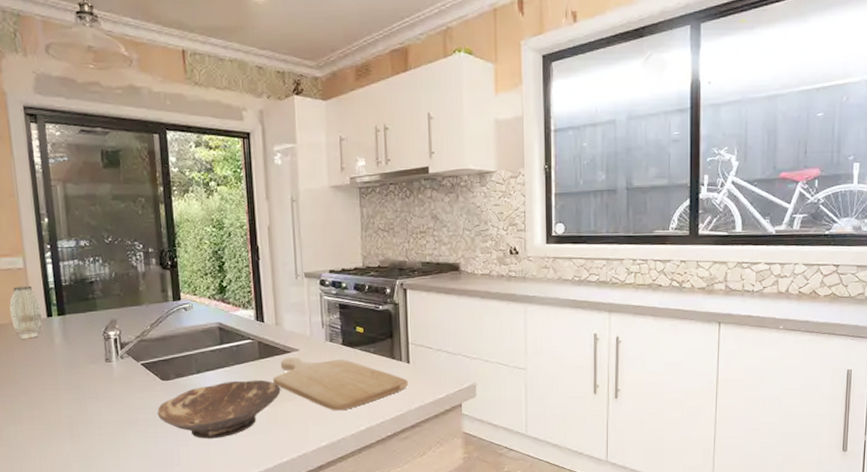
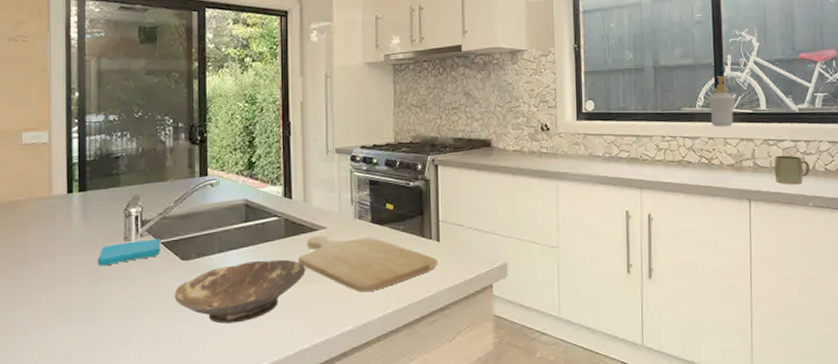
vase: present [9,286,42,339] -> none [29,161,62,217]
sponge: none [82,360,141,386] -> present [98,239,160,266]
soap bottle: none [681,196,711,250] -> present [707,75,736,127]
mug: none [746,278,784,308] -> present [774,155,810,185]

